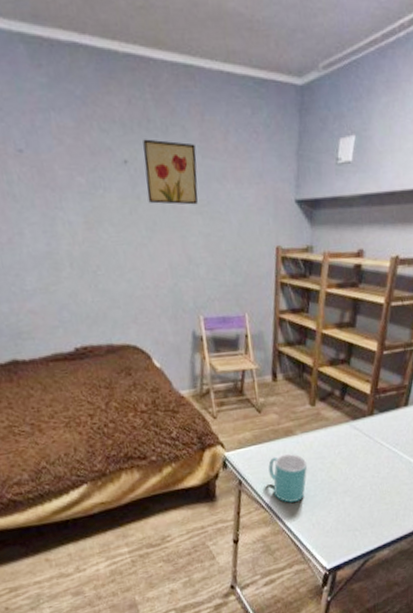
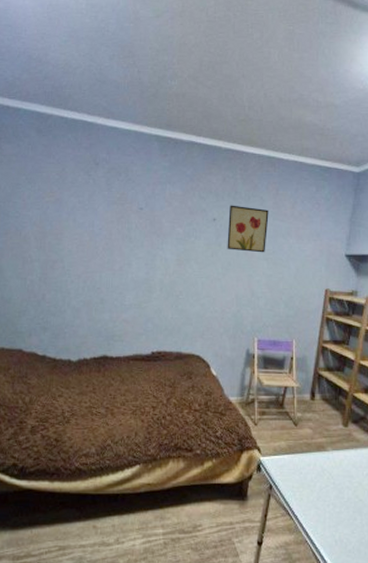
mug: present [268,453,308,503] -> none [299,467,336,515]

